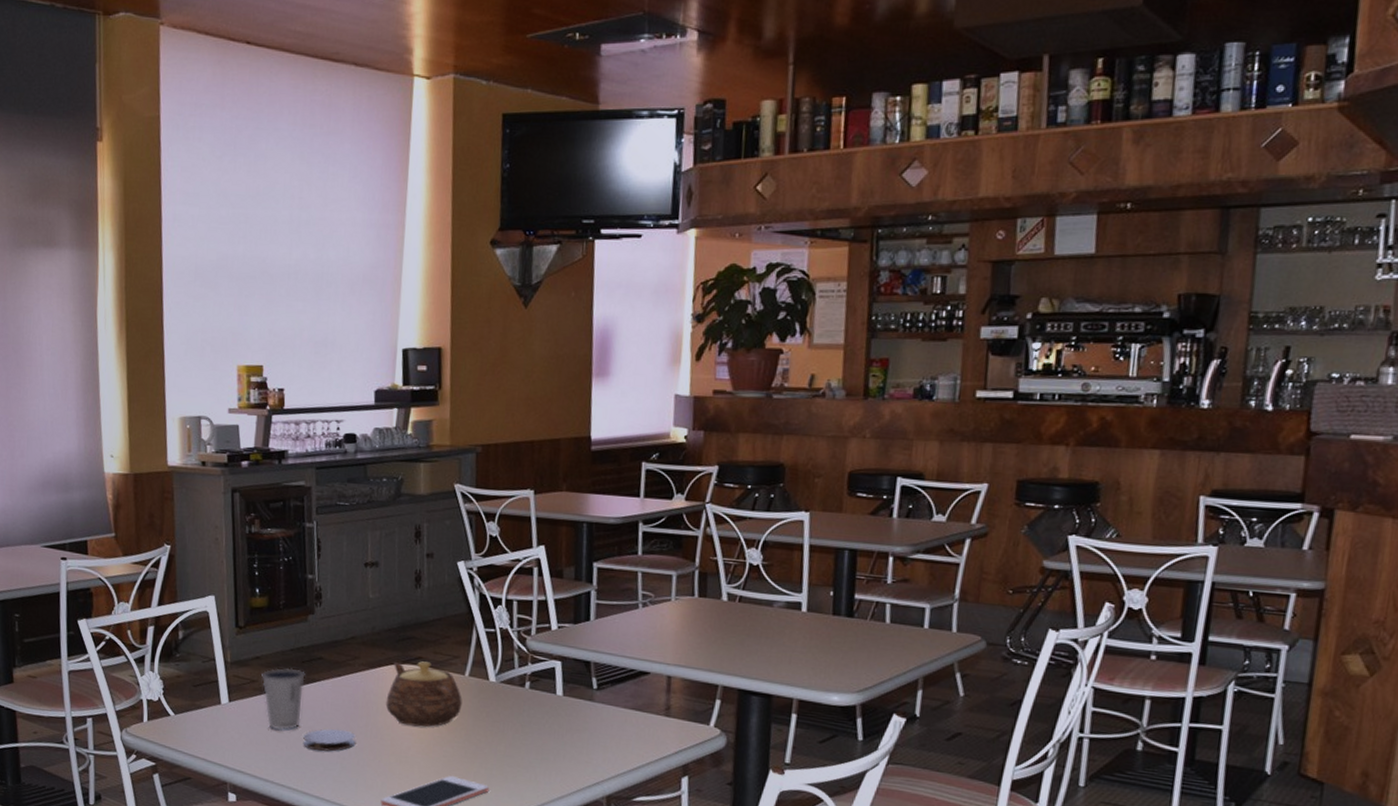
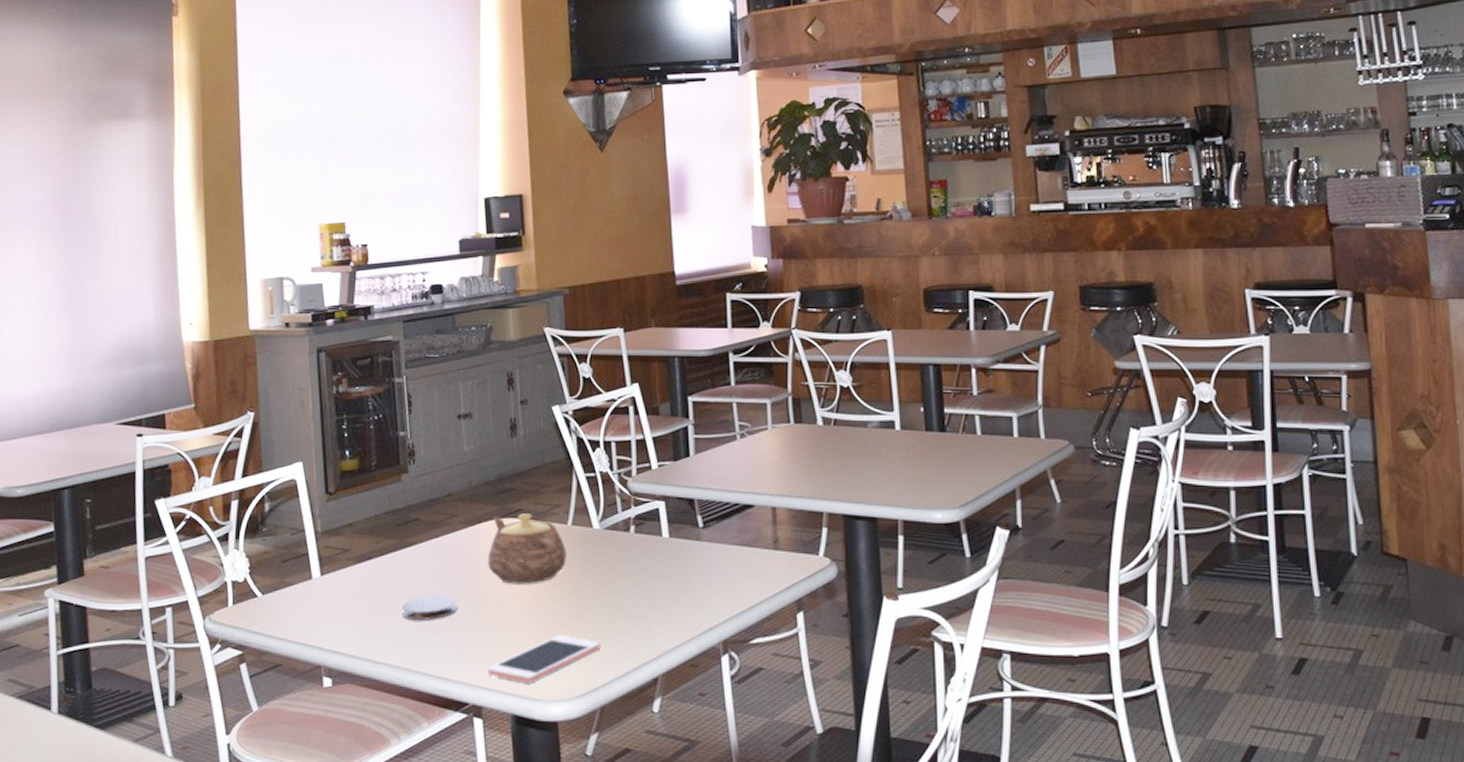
dixie cup: present [261,667,305,731] -> none [355,533,401,603]

